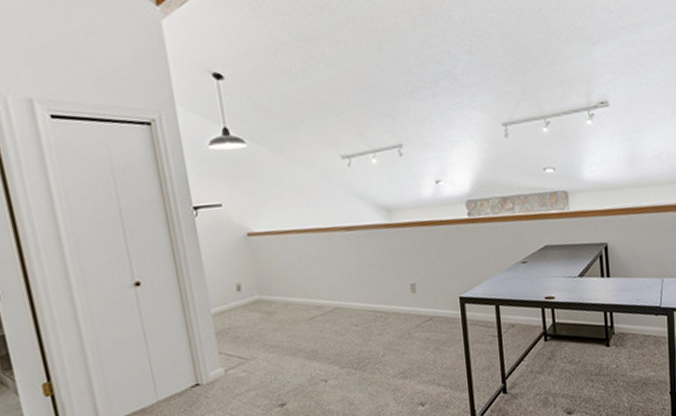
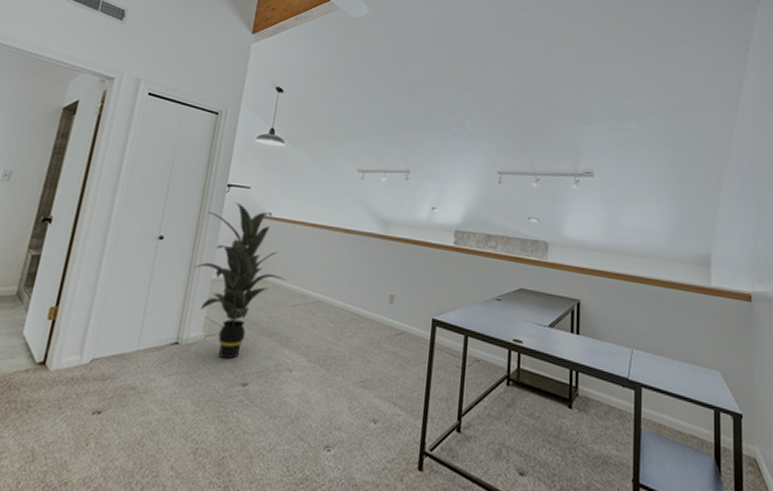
indoor plant: none [181,226,295,388] -> present [194,203,286,360]

